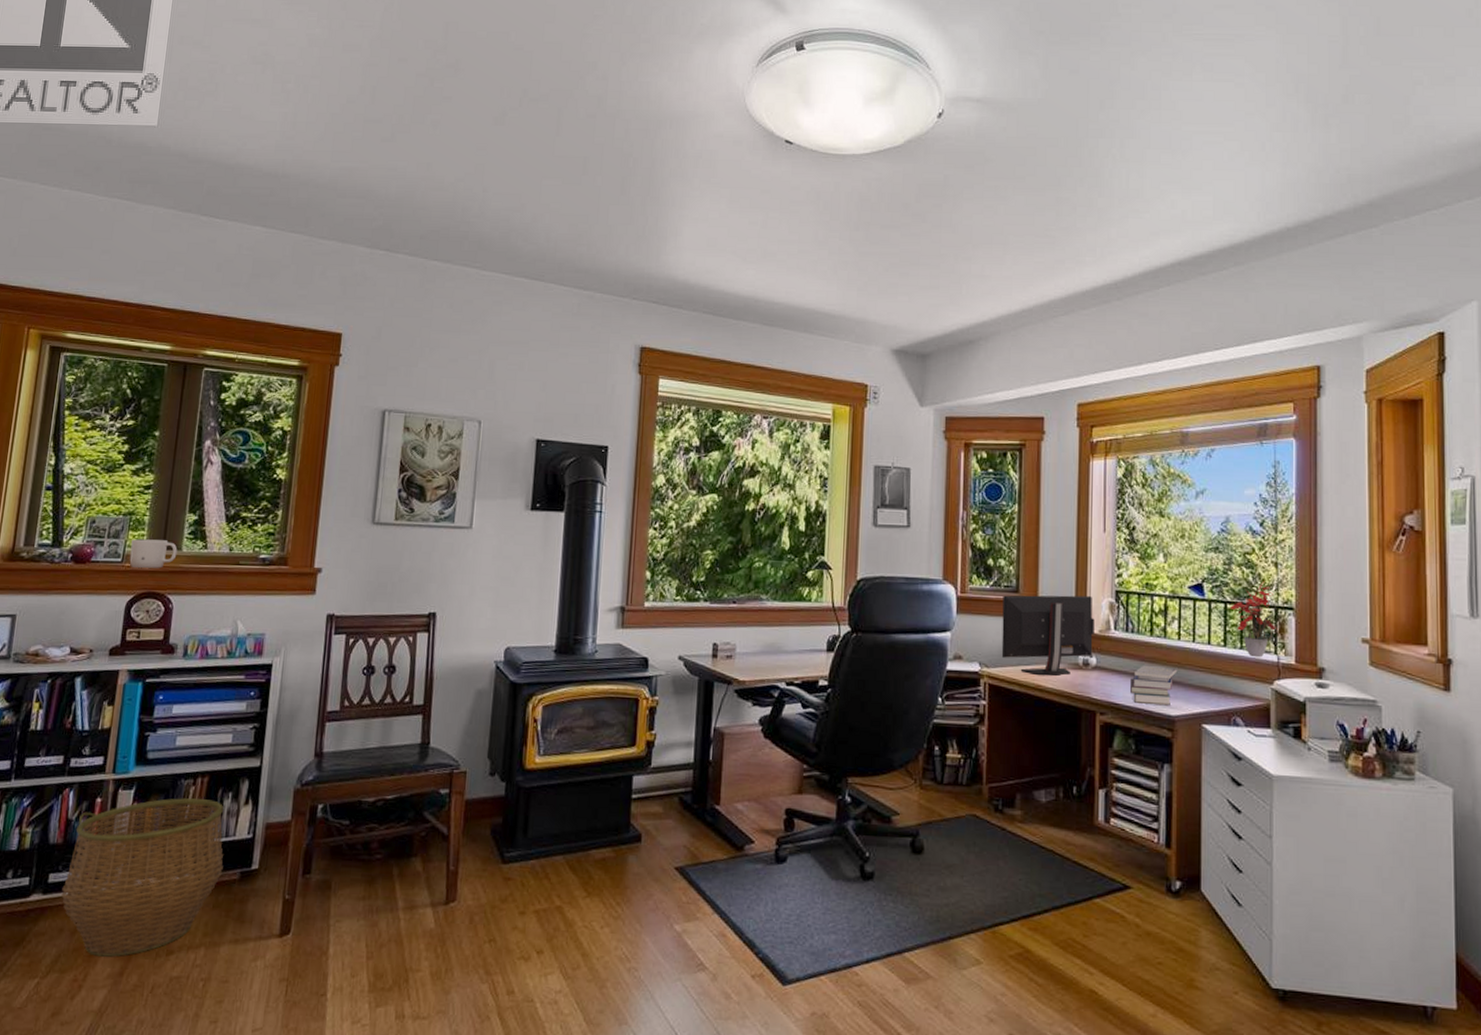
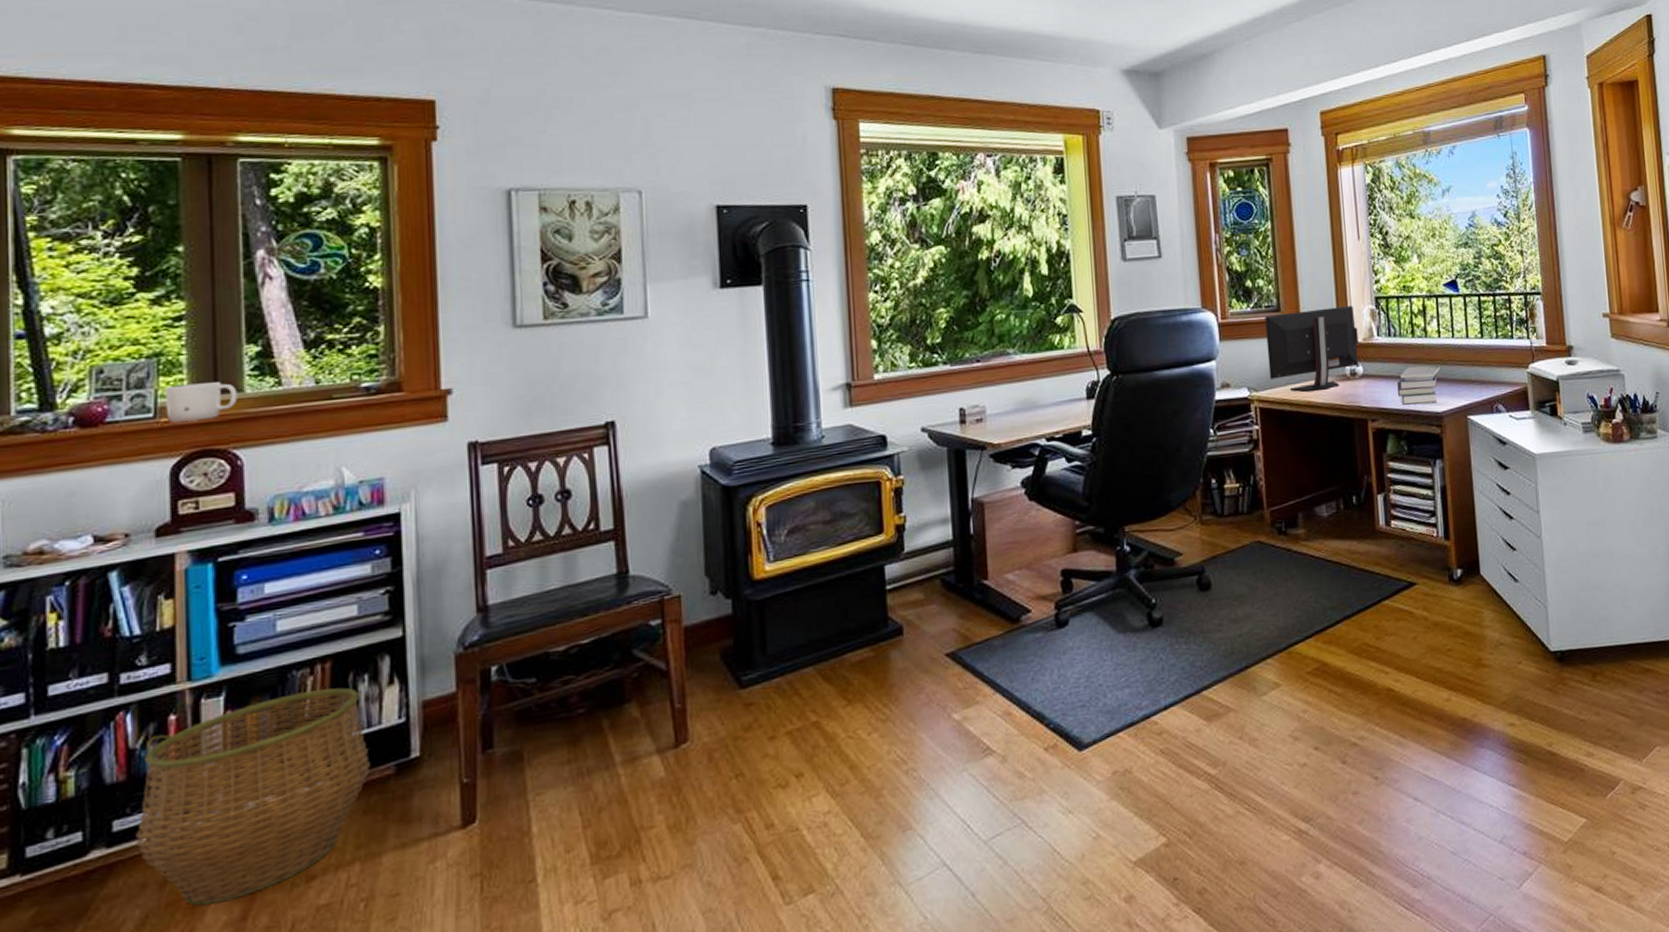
potted flower: present [1230,581,1277,658] -> none [1484,270,1528,345]

